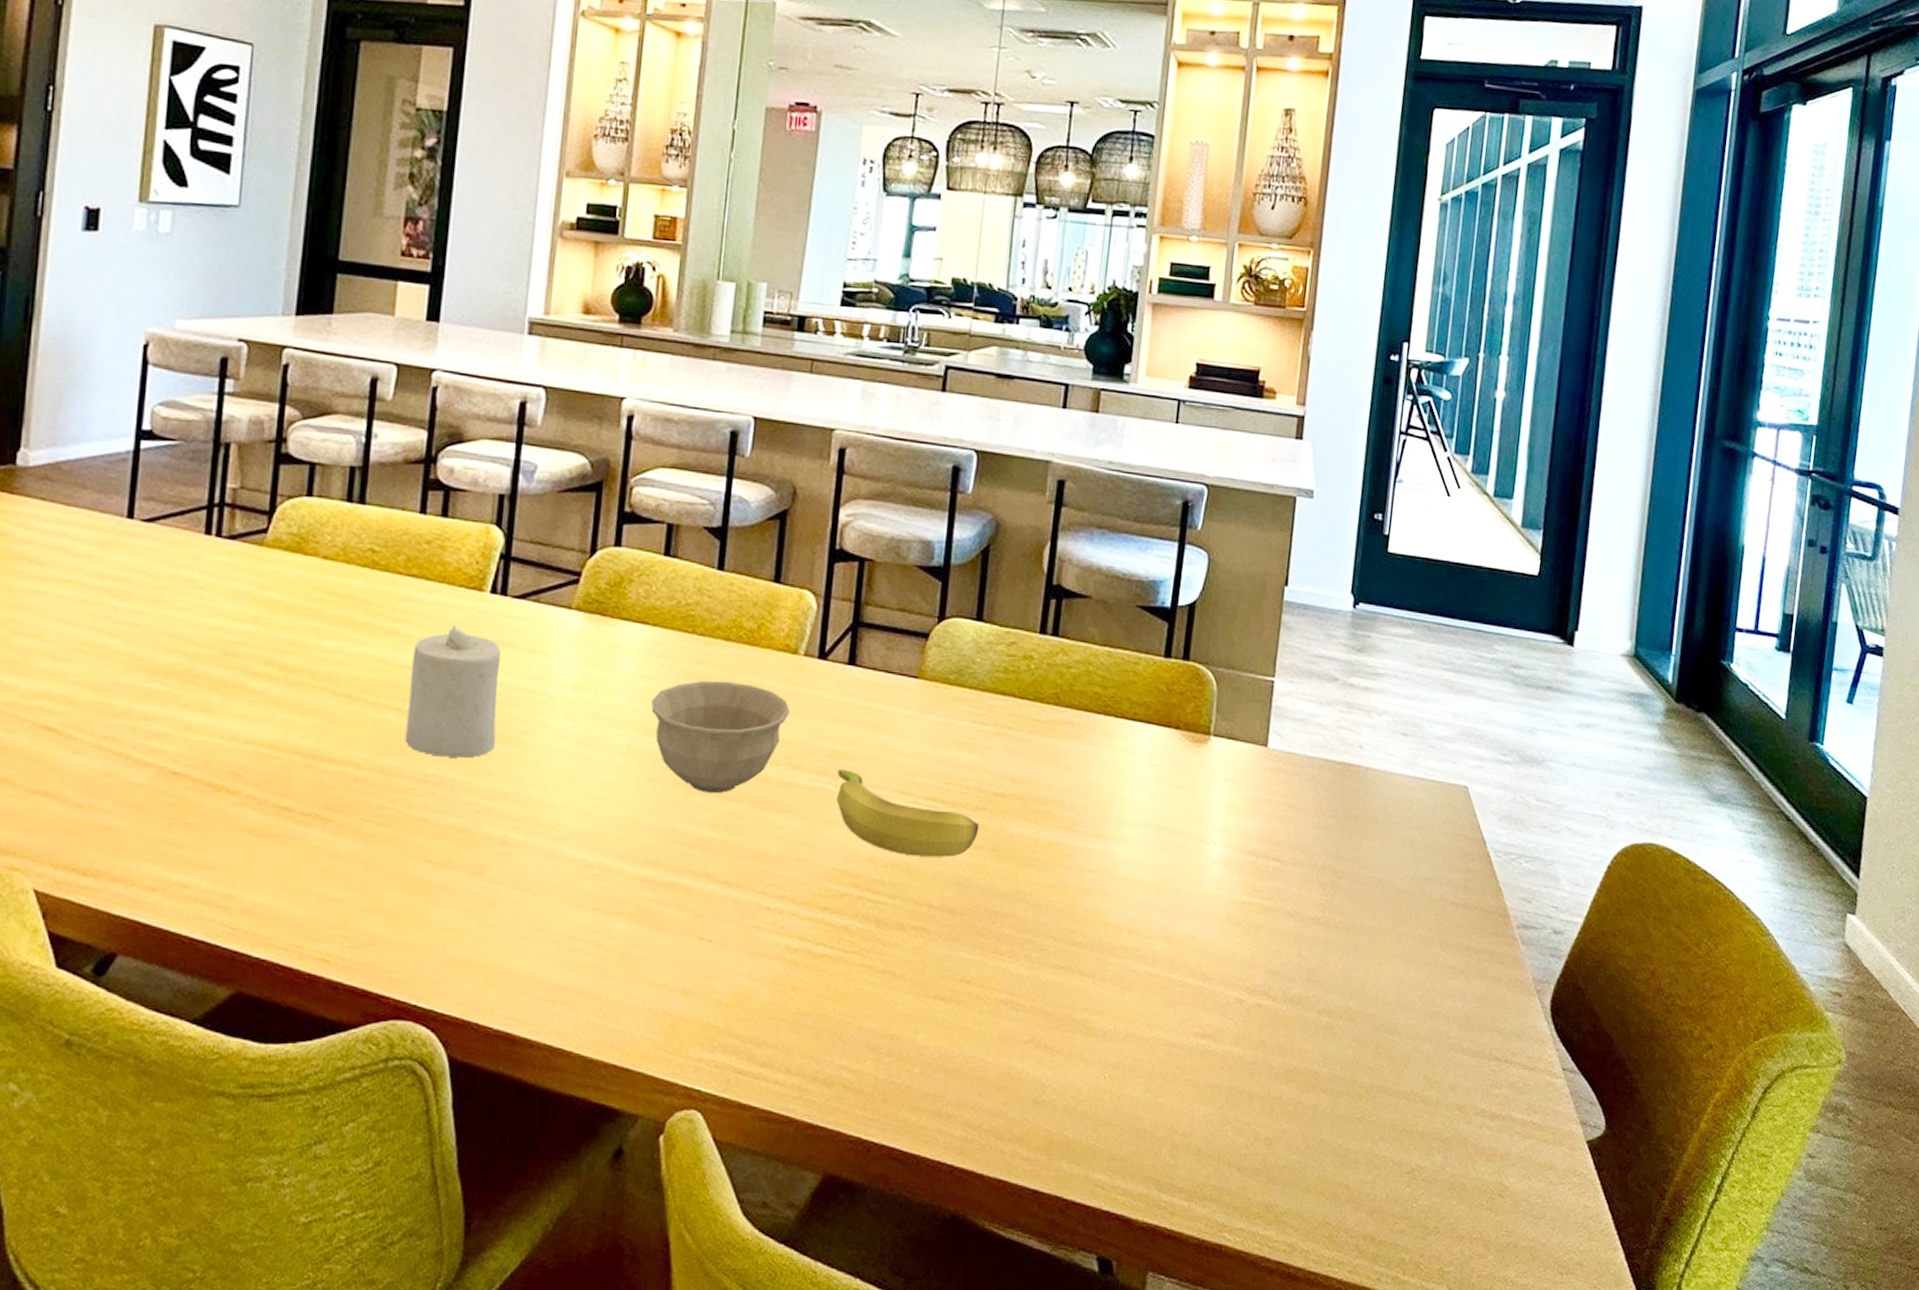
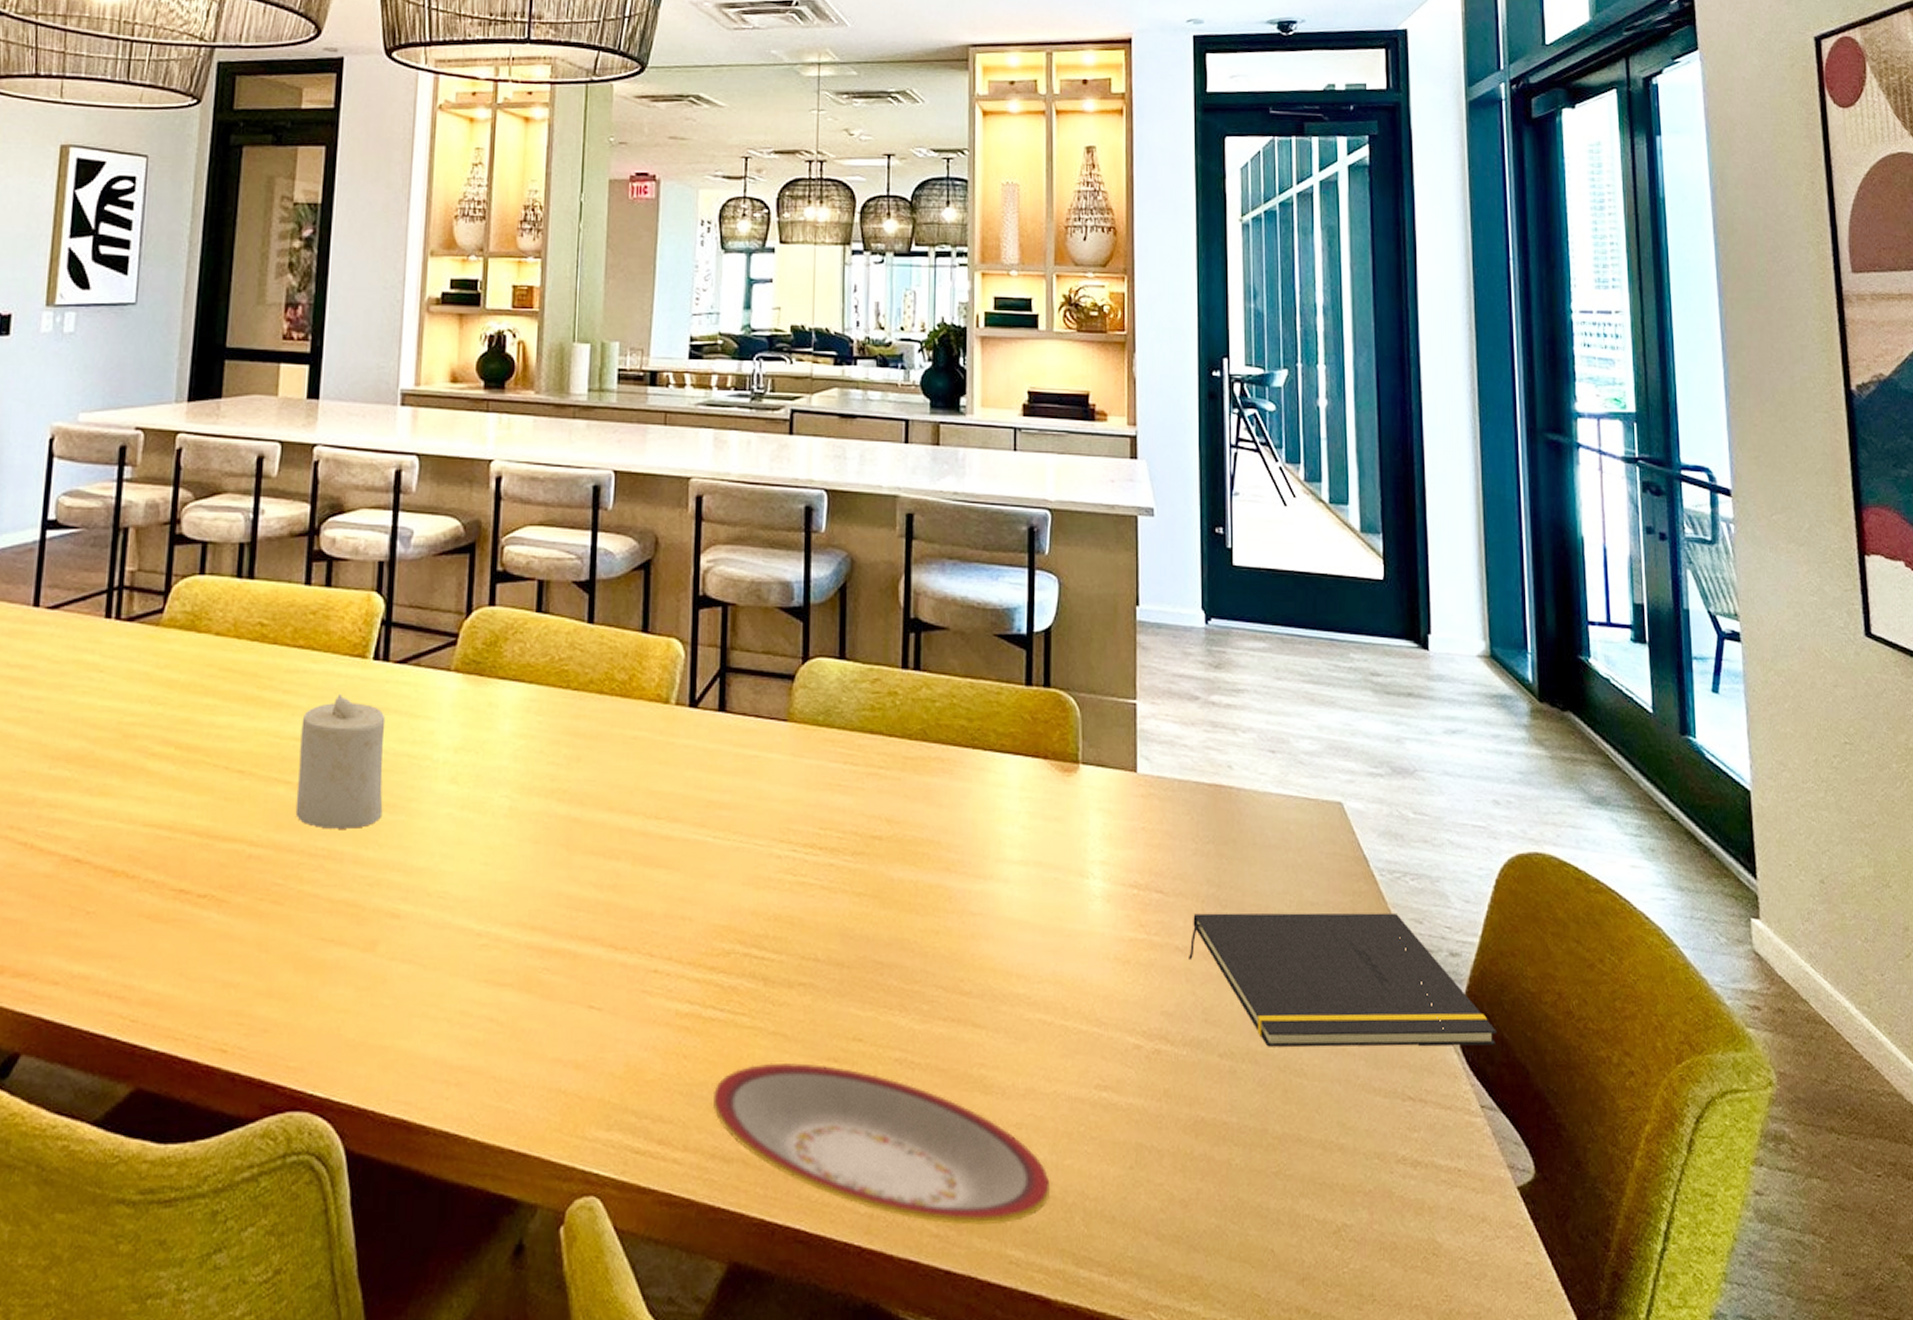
bowl: present [651,680,790,794] -> none [531,735,665,853]
plate: none [818,998,1141,1152] -> present [713,1062,1050,1226]
banana: present [836,768,980,857] -> none [715,819,859,907]
notepad: none [1298,882,1588,1015] -> present [1189,912,1497,1047]

